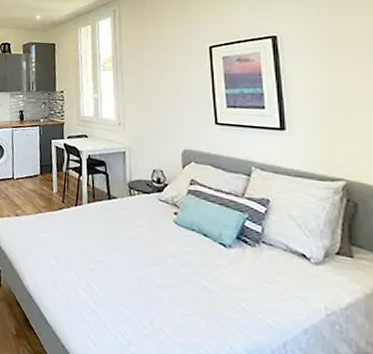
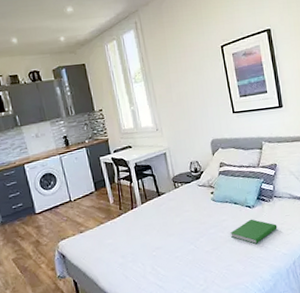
hardcover book: none [194,262,263,299] -> present [231,219,278,245]

